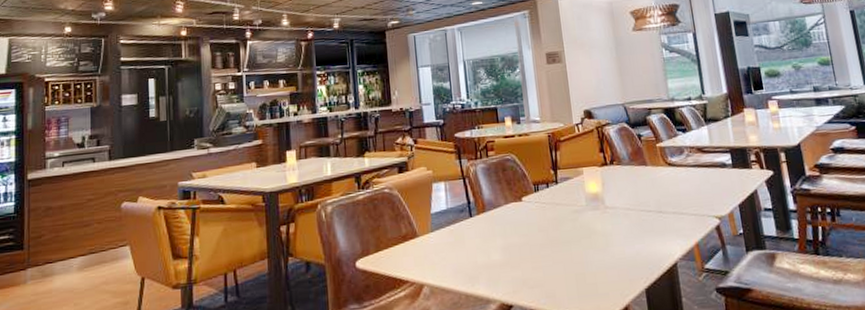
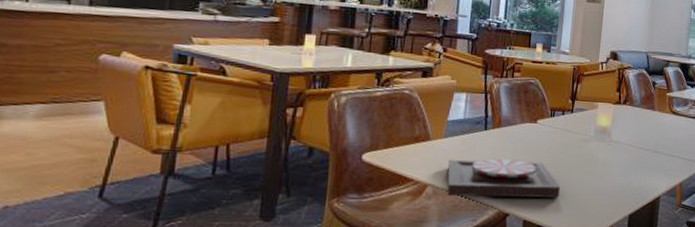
plate: none [440,243,563,293] -> present [447,158,561,198]

